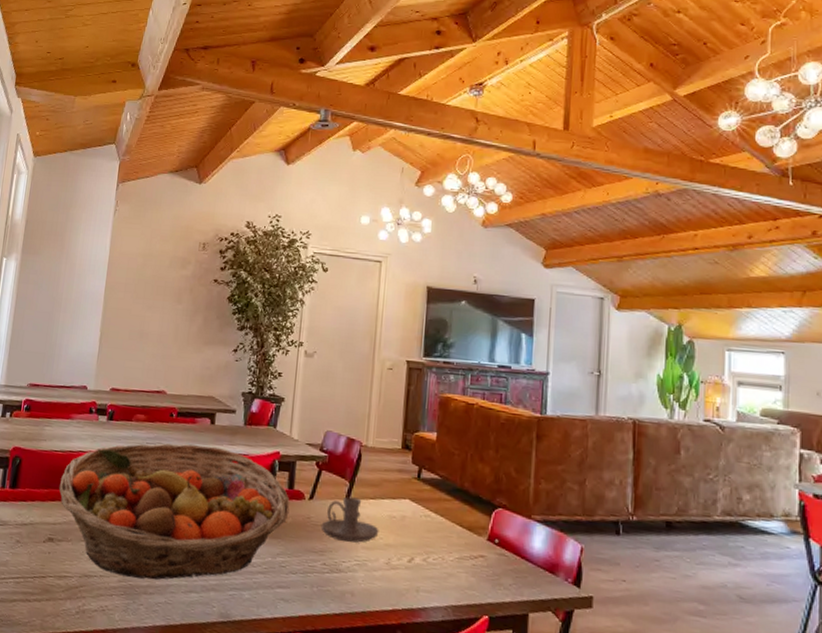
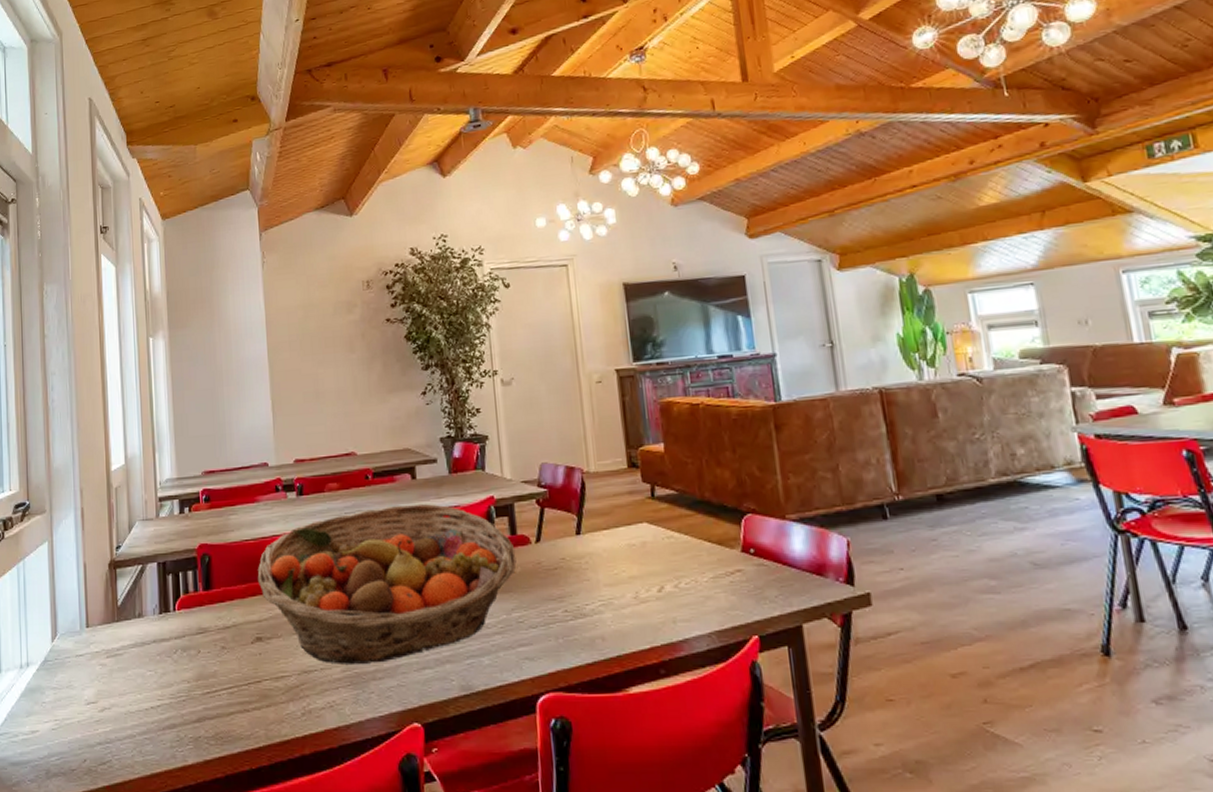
candle holder: present [321,496,379,543] -> none [554,531,620,583]

